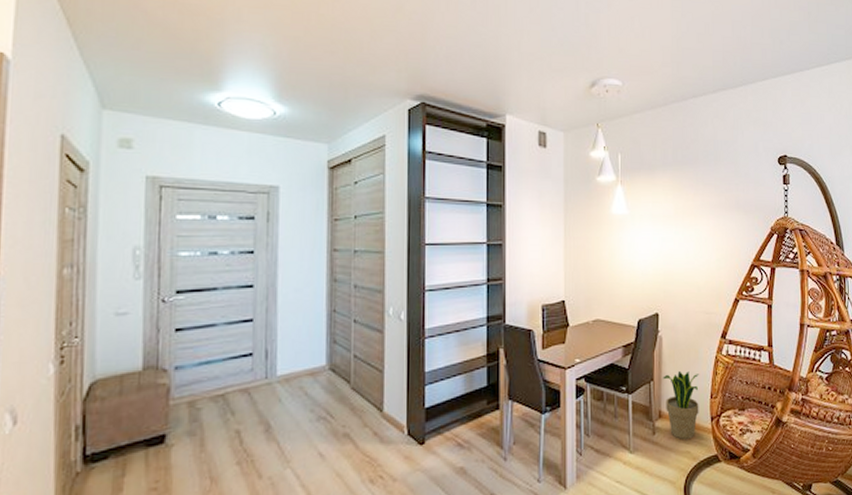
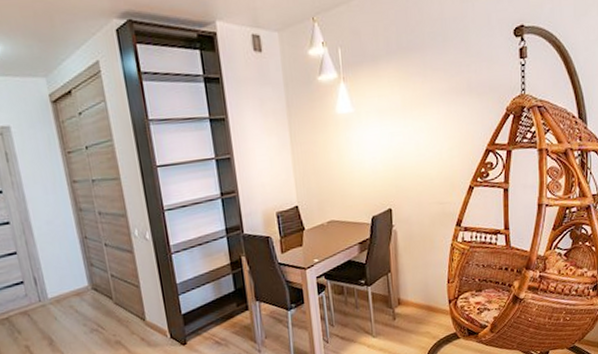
potted plant: present [663,370,699,439] -> none [400,260,437,322]

